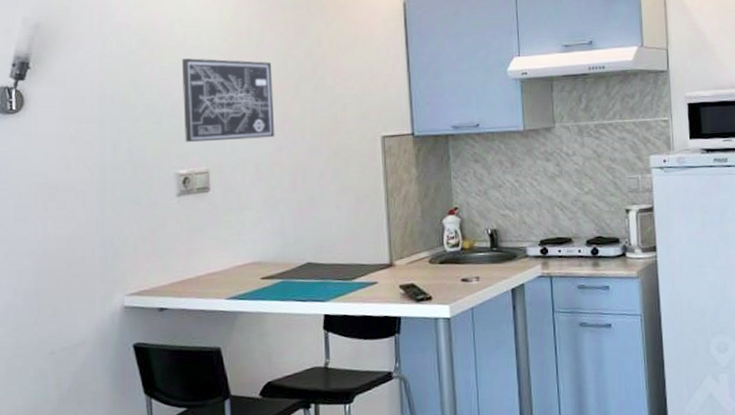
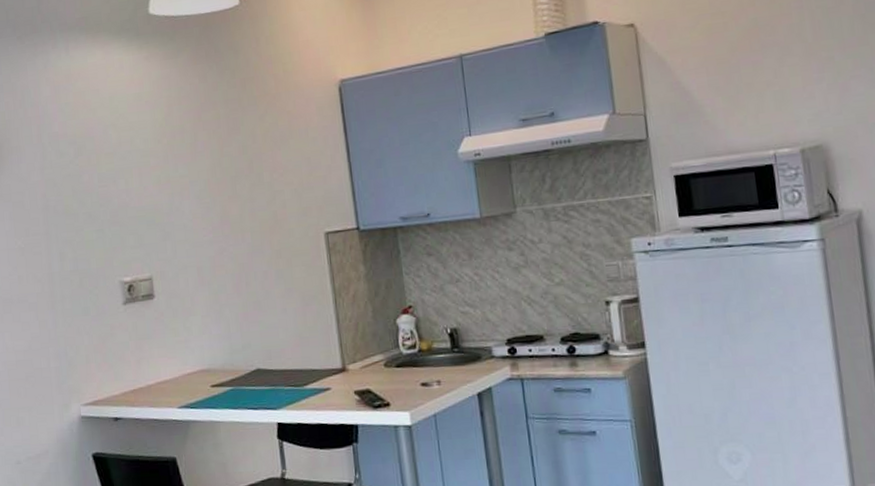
wall art: present [181,58,275,143] -> none [118,161,215,250]

